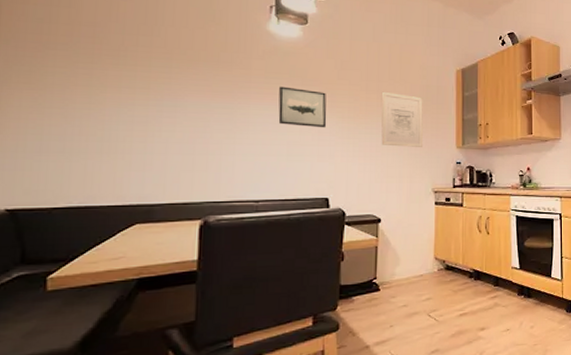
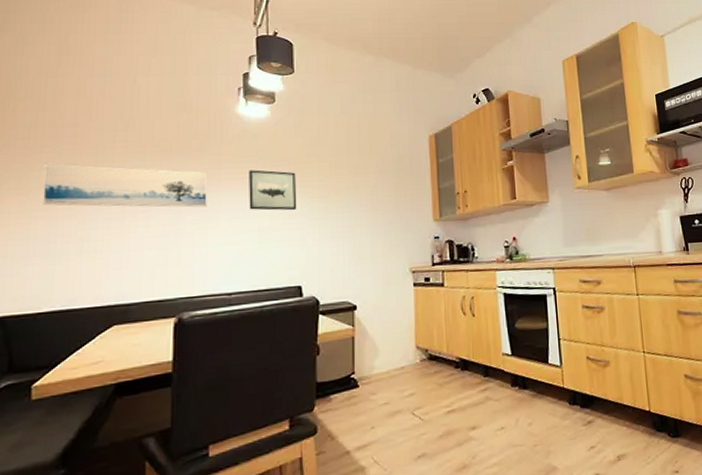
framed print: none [57,60,237,118] -> present [42,162,208,208]
wall art: present [381,91,423,147] -> none [351,165,397,225]

